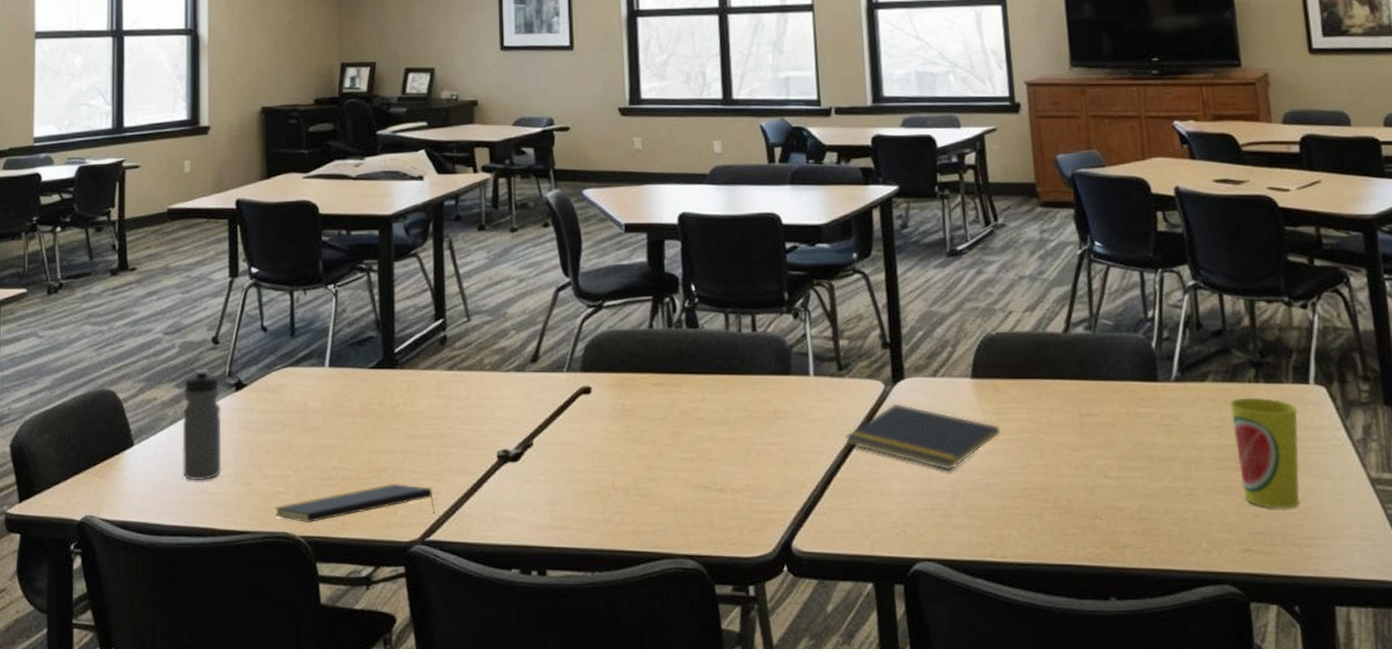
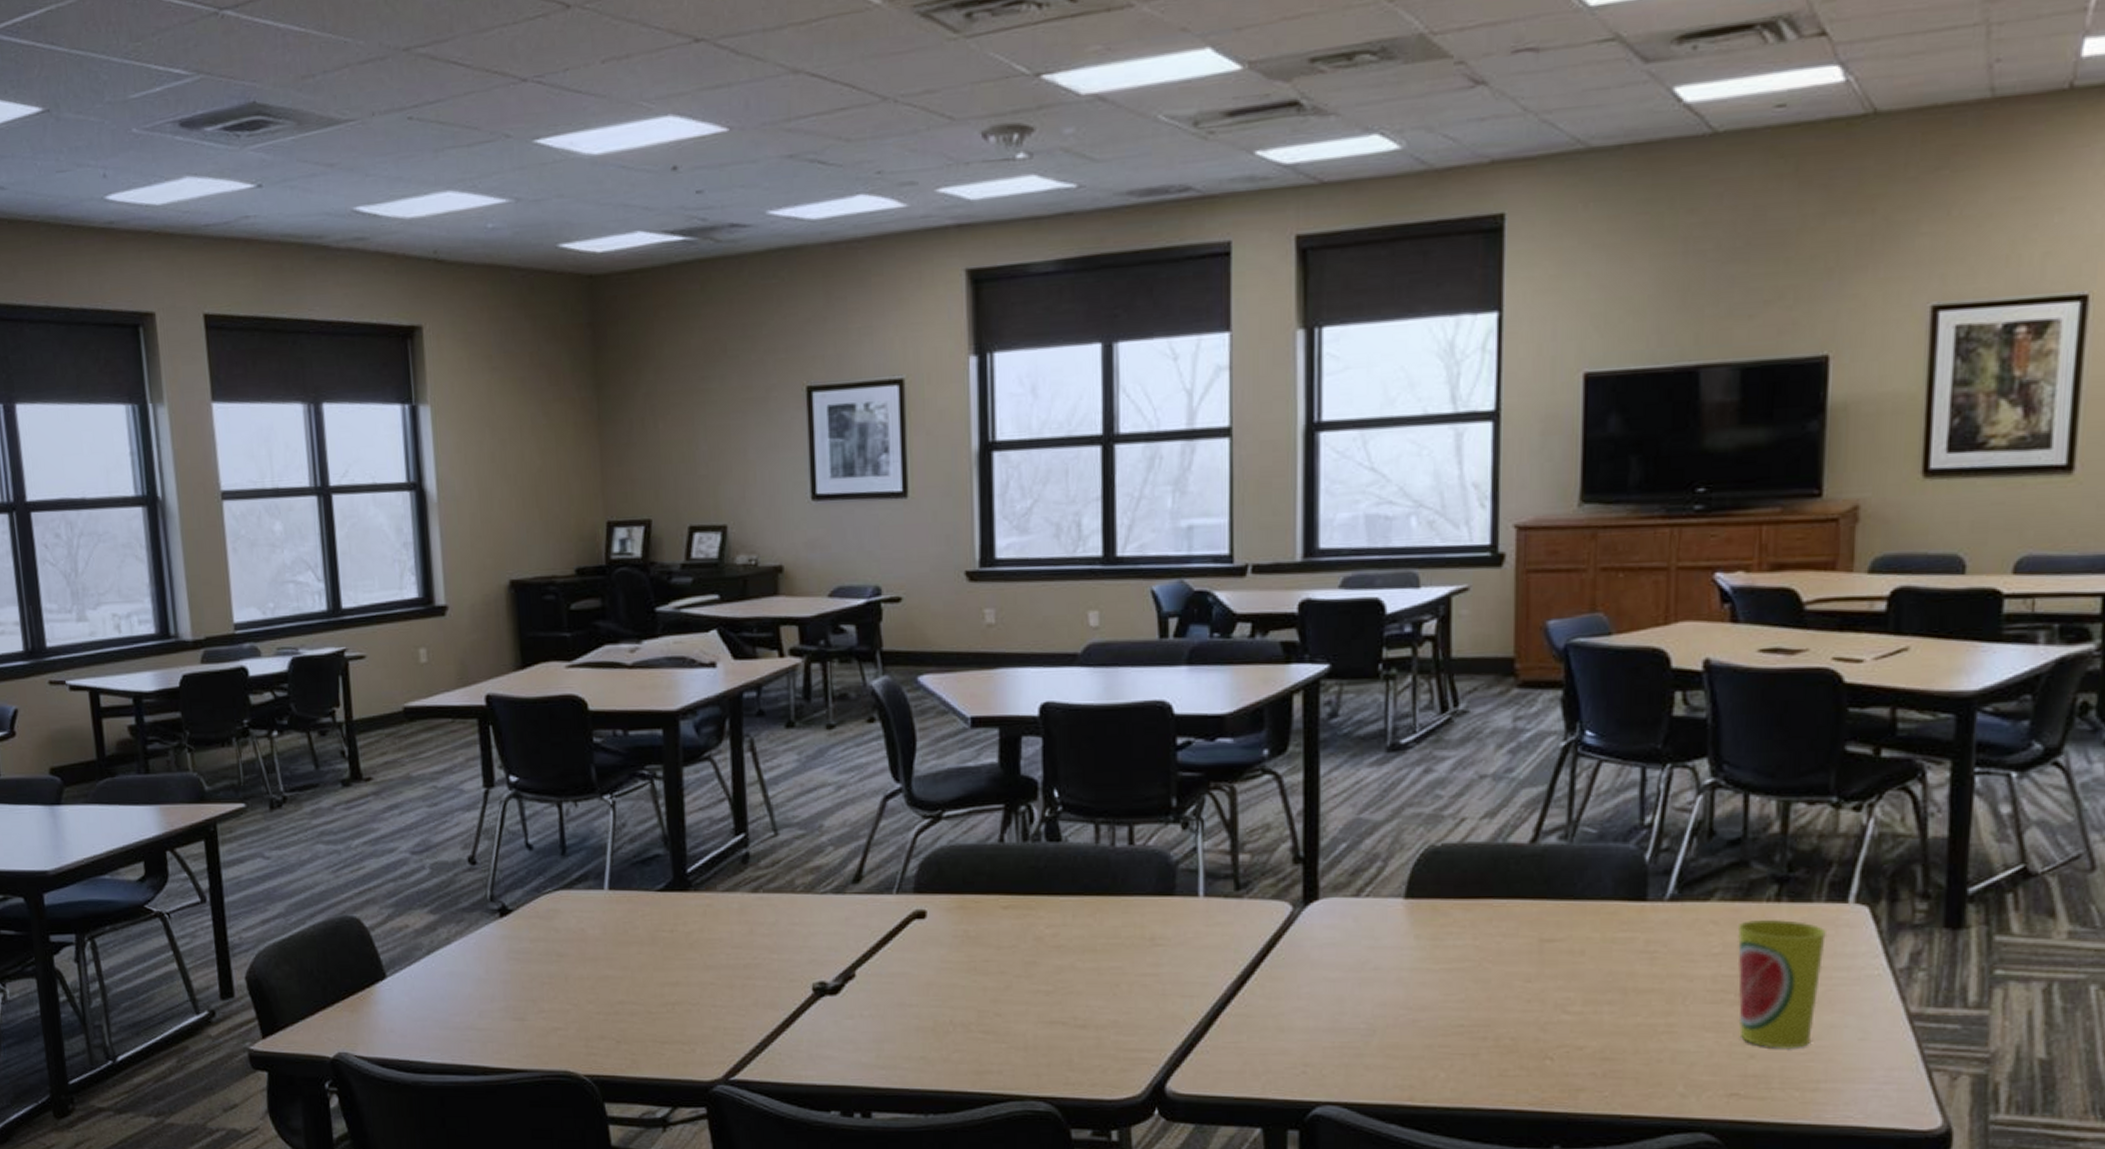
water bottle: present [182,368,221,481] -> none [439,892,489,1016]
notepad: present [274,483,435,523] -> none [553,1018,740,1061]
notepad: present [845,403,1000,471] -> none [1239,928,1436,1005]

